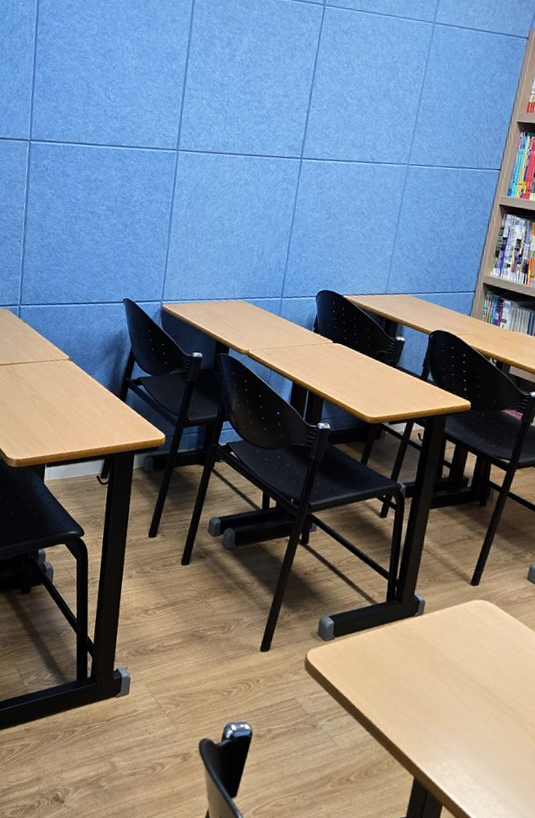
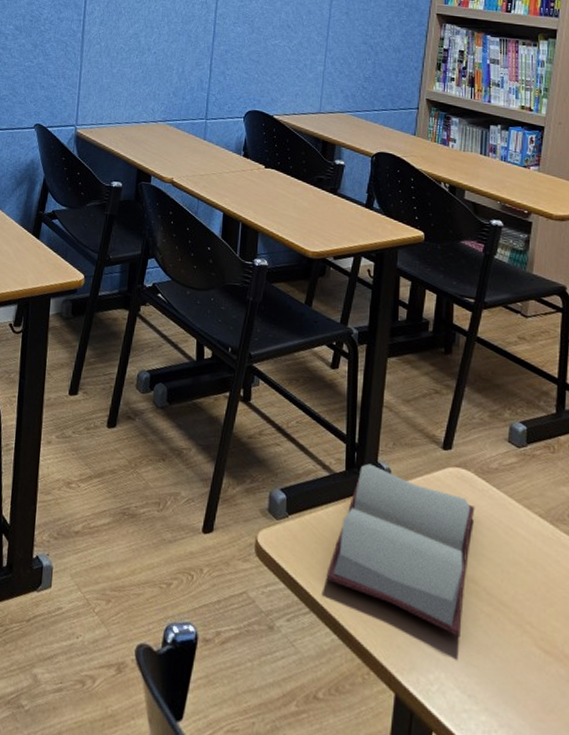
hardback book: none [363,596,494,734] -> present [326,463,475,637]

